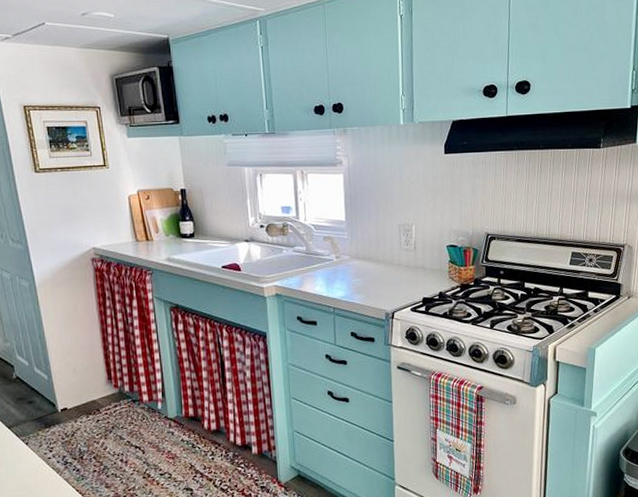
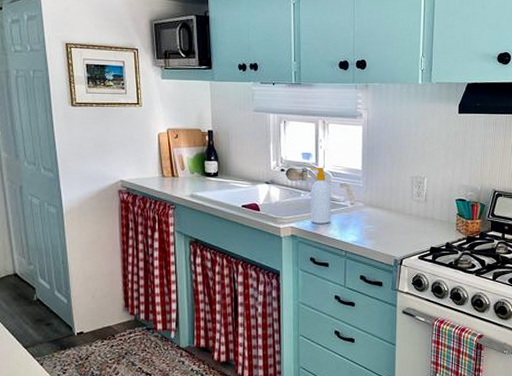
soap bottle: none [291,220,316,281] -> present [310,167,331,224]

